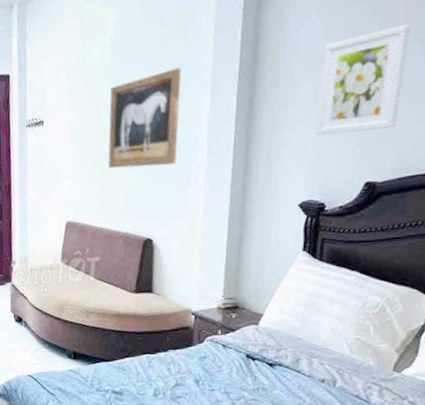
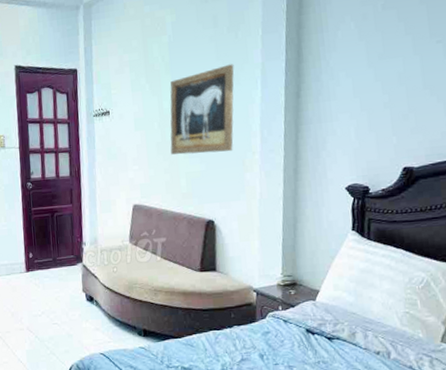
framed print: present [315,24,411,136] -> none [356,28,433,125]

